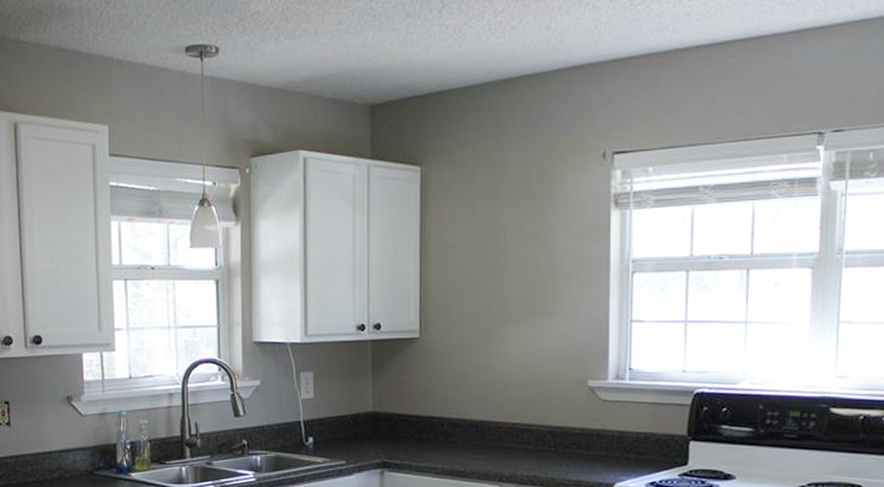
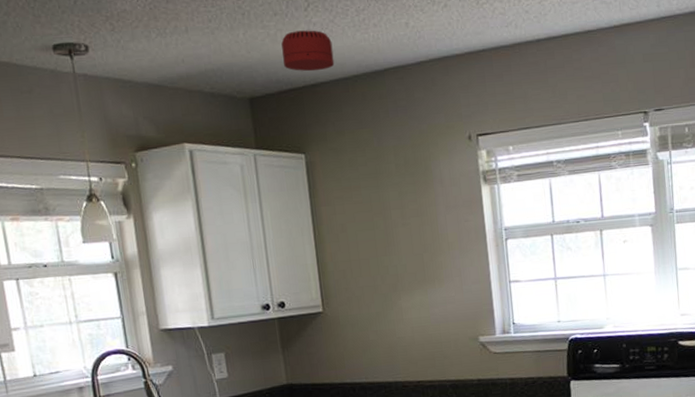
smoke detector: none [410,33,464,78] -> present [281,30,335,72]

